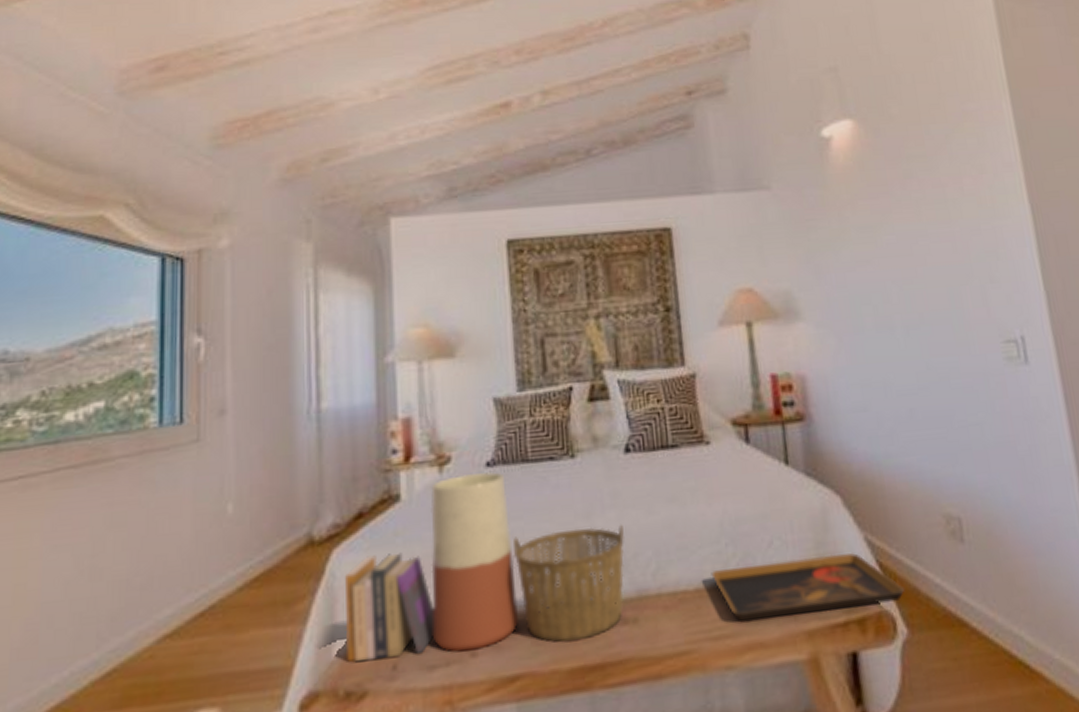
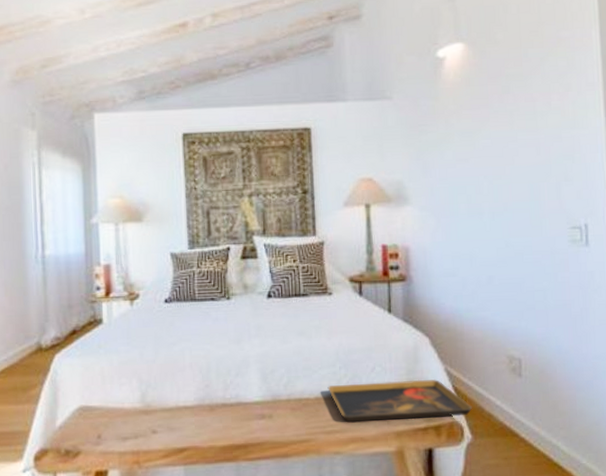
books: present [344,552,435,663] -> none [63,359,127,432]
vase: present [430,472,519,653] -> none [124,307,187,430]
basket: present [513,524,625,642] -> none [183,349,265,428]

